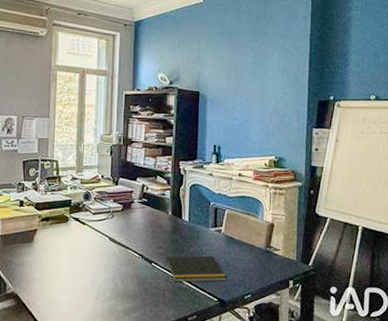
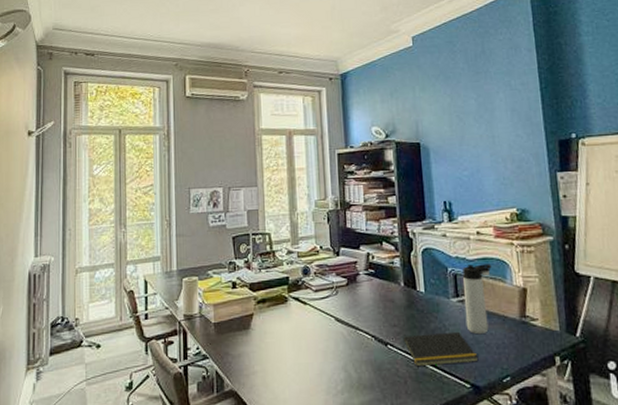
thermos bottle: none [220,201,248,259] -> present [463,264,492,335]

